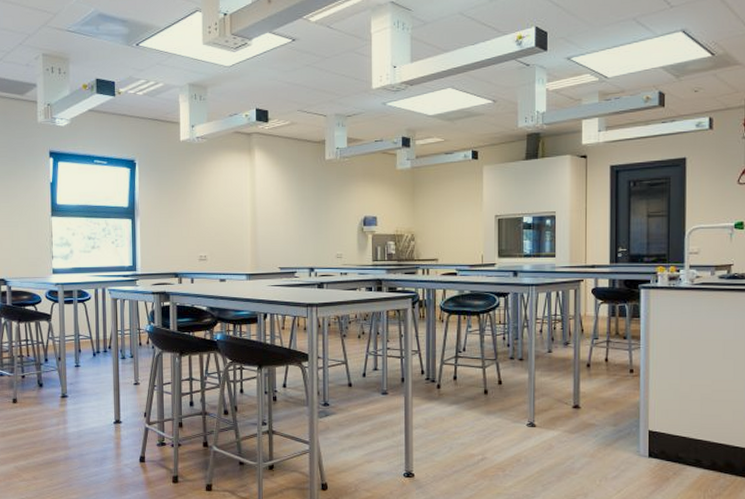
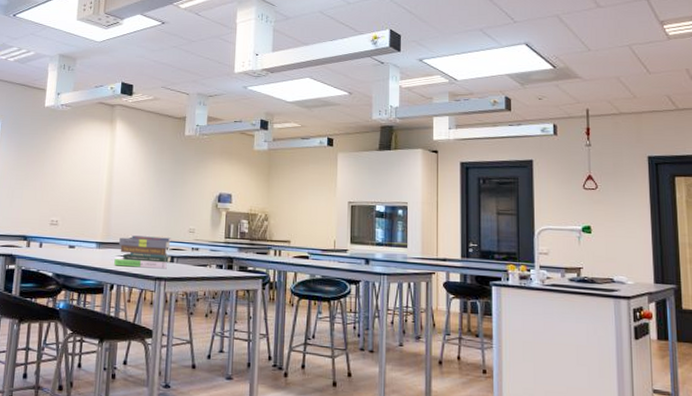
books: none [265,264,321,296] -> present [114,235,172,269]

